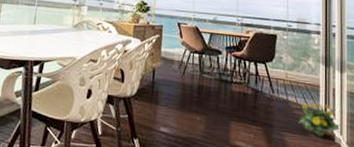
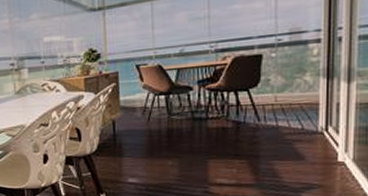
flowering plant: present [299,103,341,137] -> none [292,122,347,159]

